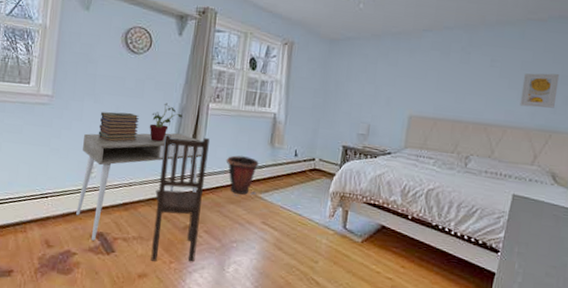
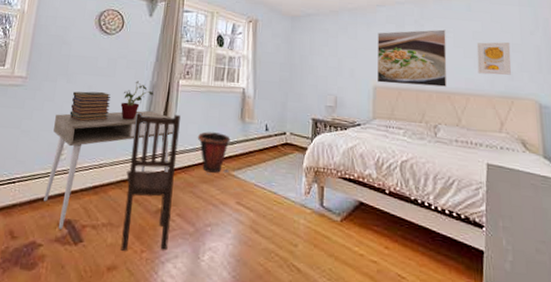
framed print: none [414,58,493,118] -> present [378,29,447,87]

